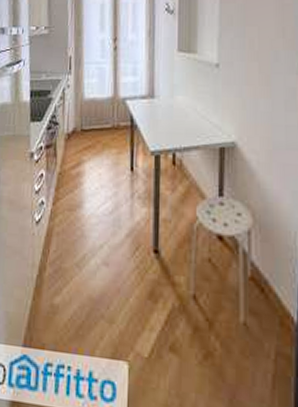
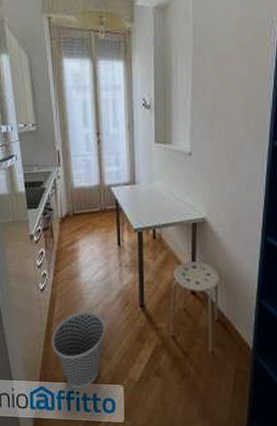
wastebasket: none [42,253,110,363] -> present [51,311,106,389]

